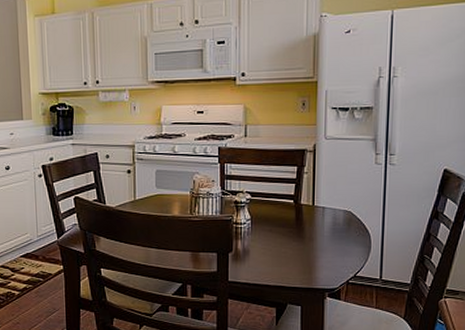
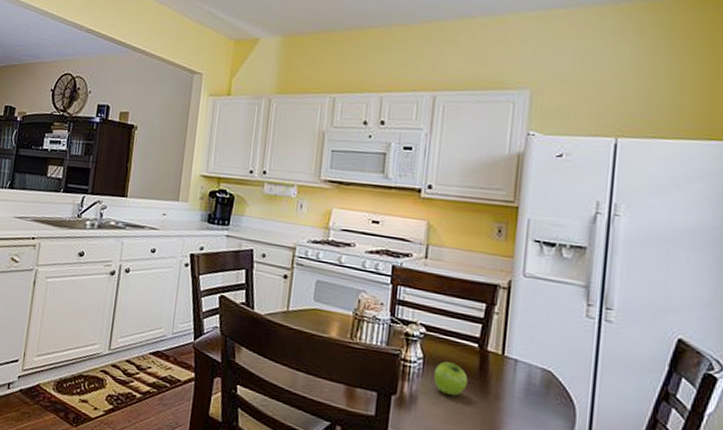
fruit: none [260,217,288,244] -> present [433,361,468,396]

